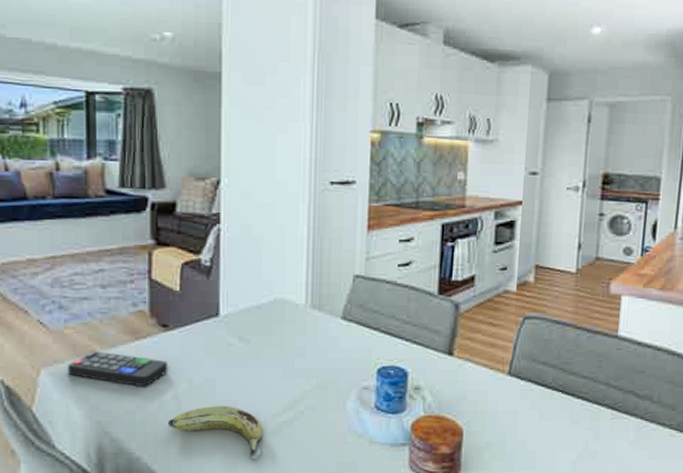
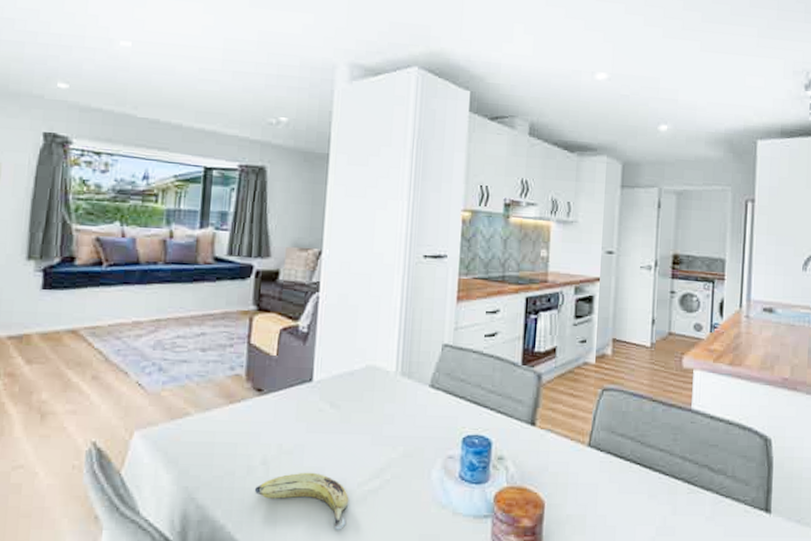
remote control: present [68,352,168,387] -> none [160,415,260,452]

